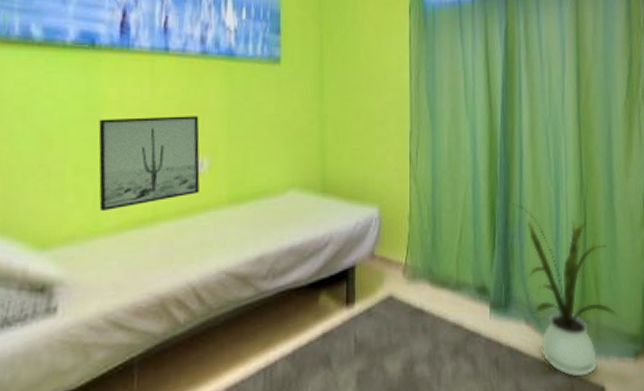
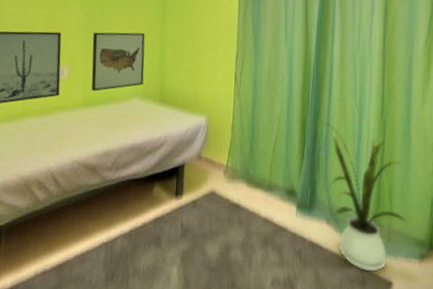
wall art: none [237,112,302,185] -> present [91,32,145,91]

